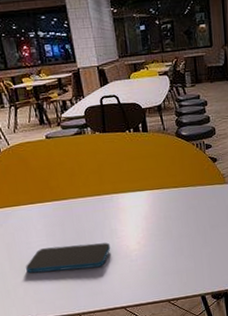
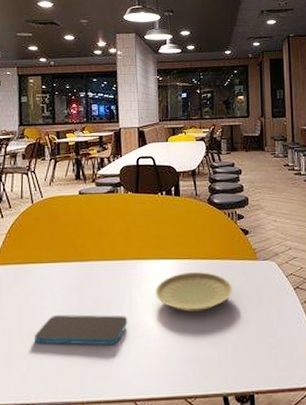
plate: none [133,198,204,234] -> present [155,272,232,312]

